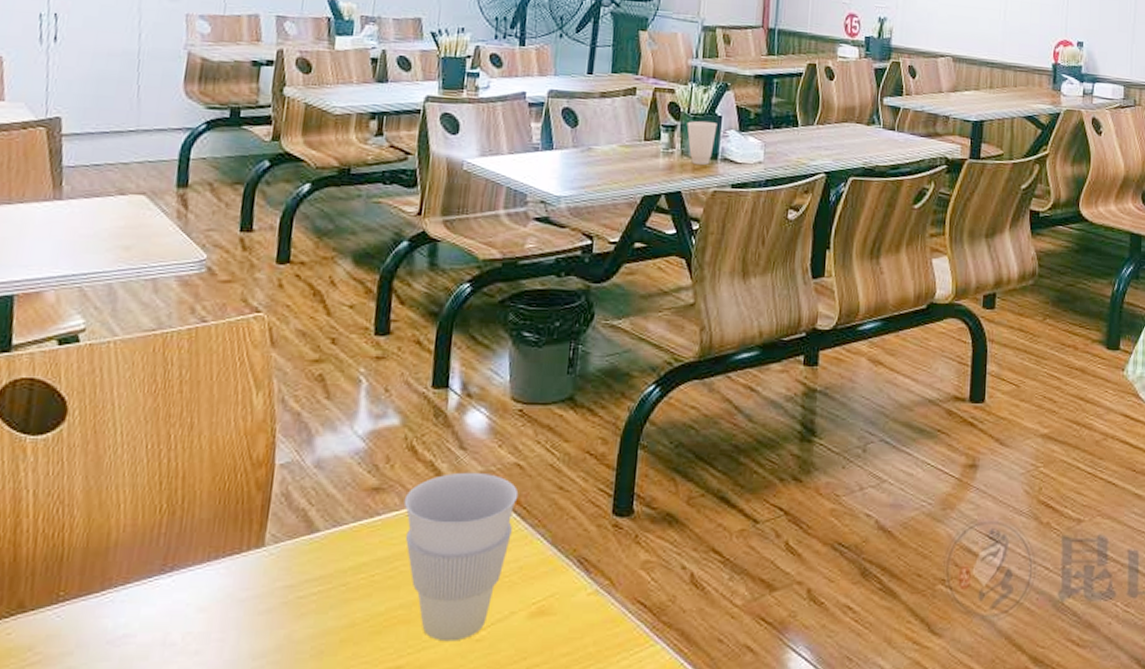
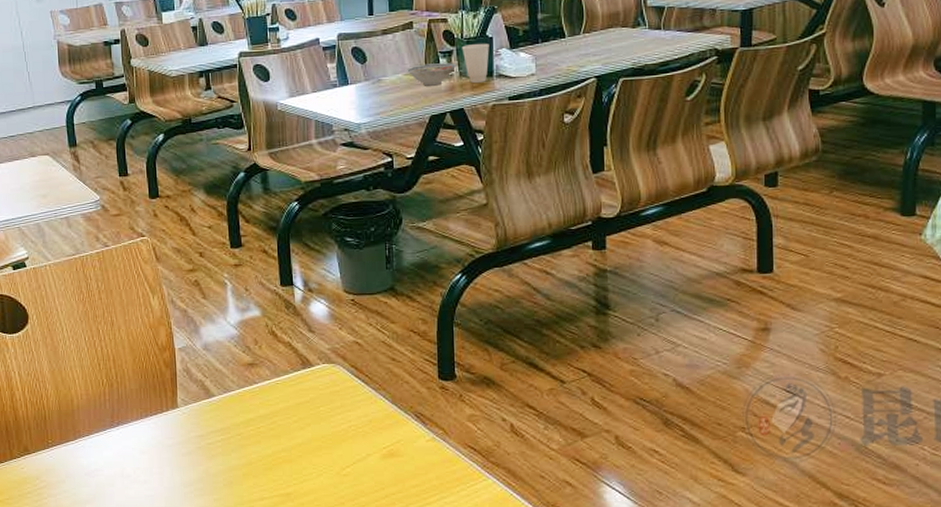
cup: present [403,472,519,642] -> none [273,349,361,476]
soup bowl: none [621,136,679,163] -> present [406,63,457,86]

